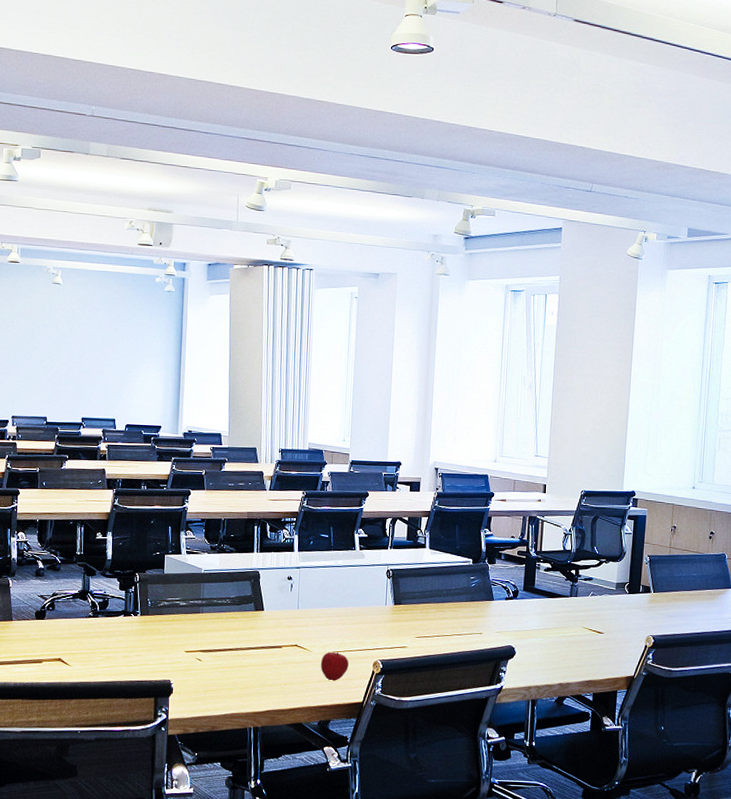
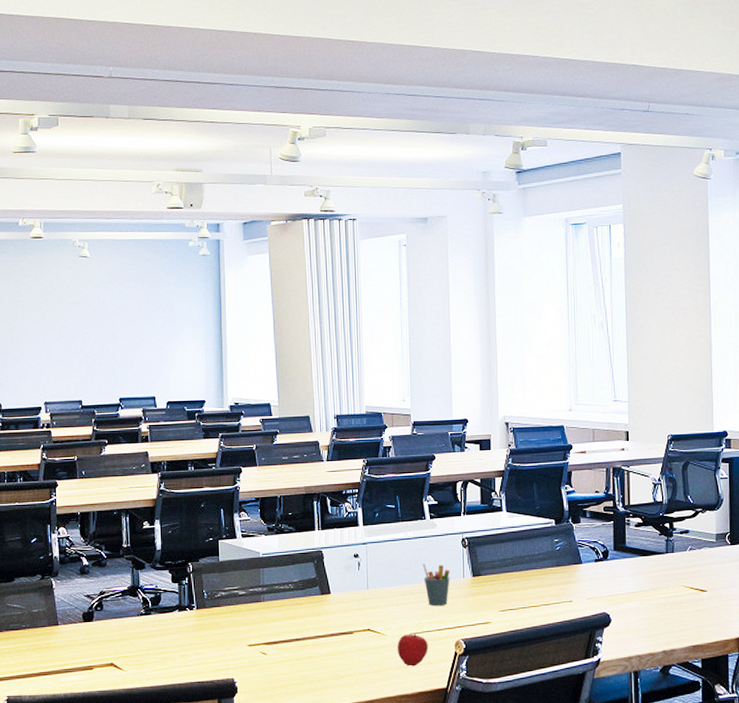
pen holder: none [349,589,374,629] -> present [422,563,450,606]

